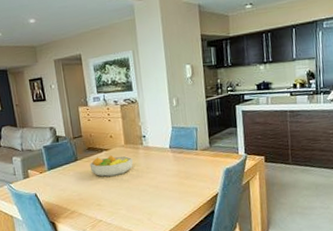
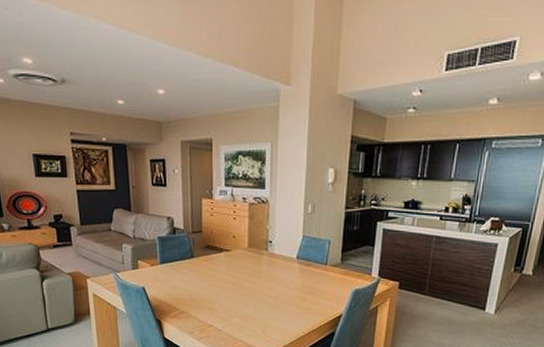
fruit bowl: present [89,154,133,177] -> none [206,256,255,280]

